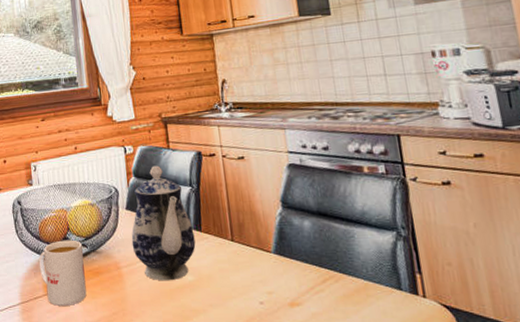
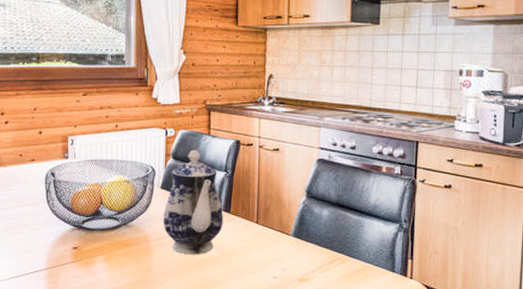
mug: present [38,240,87,306] -> none [68,213,115,273]

